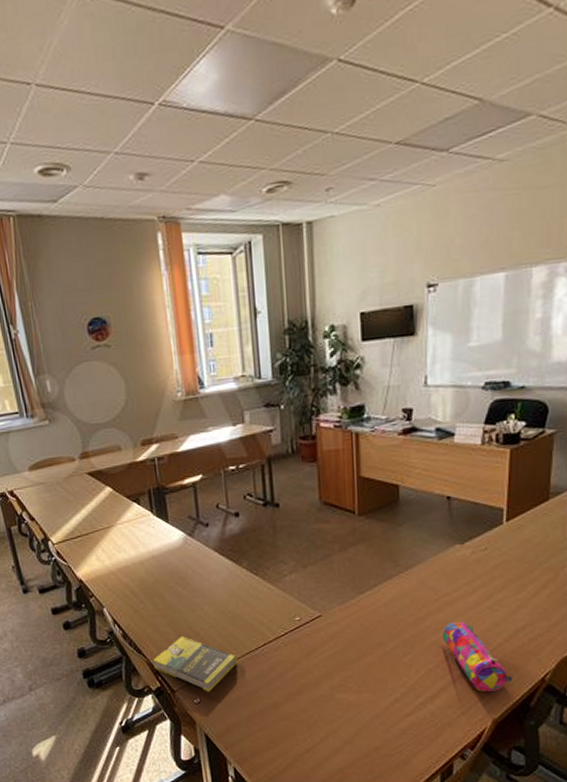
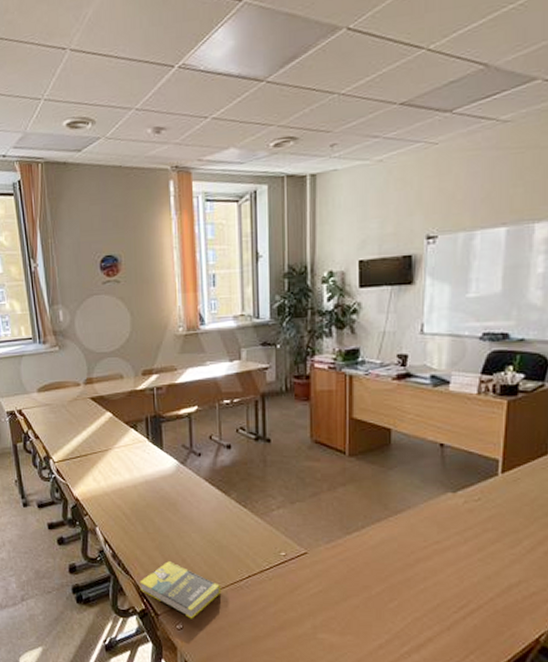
pencil case: present [442,621,512,692] -> none [430,571,504,648]

